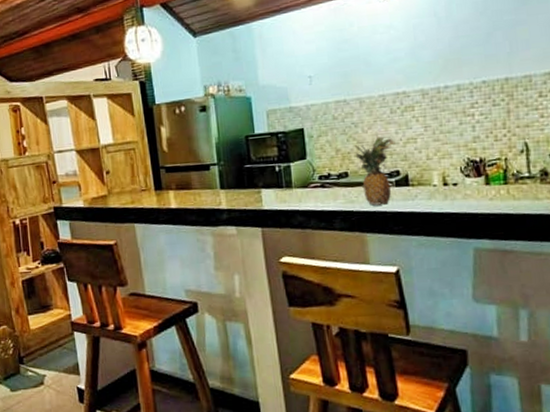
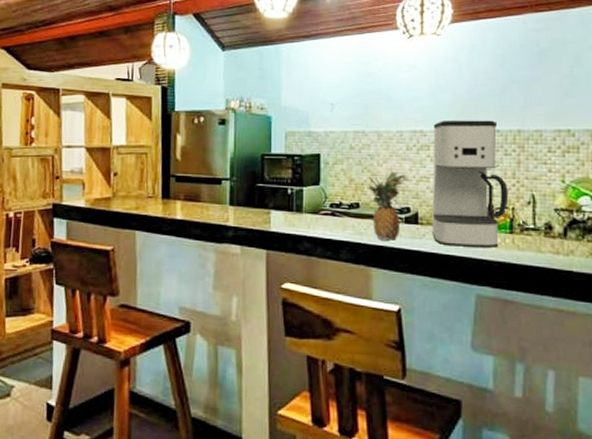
coffee maker: none [416,72,501,204] -> present [432,120,509,247]

